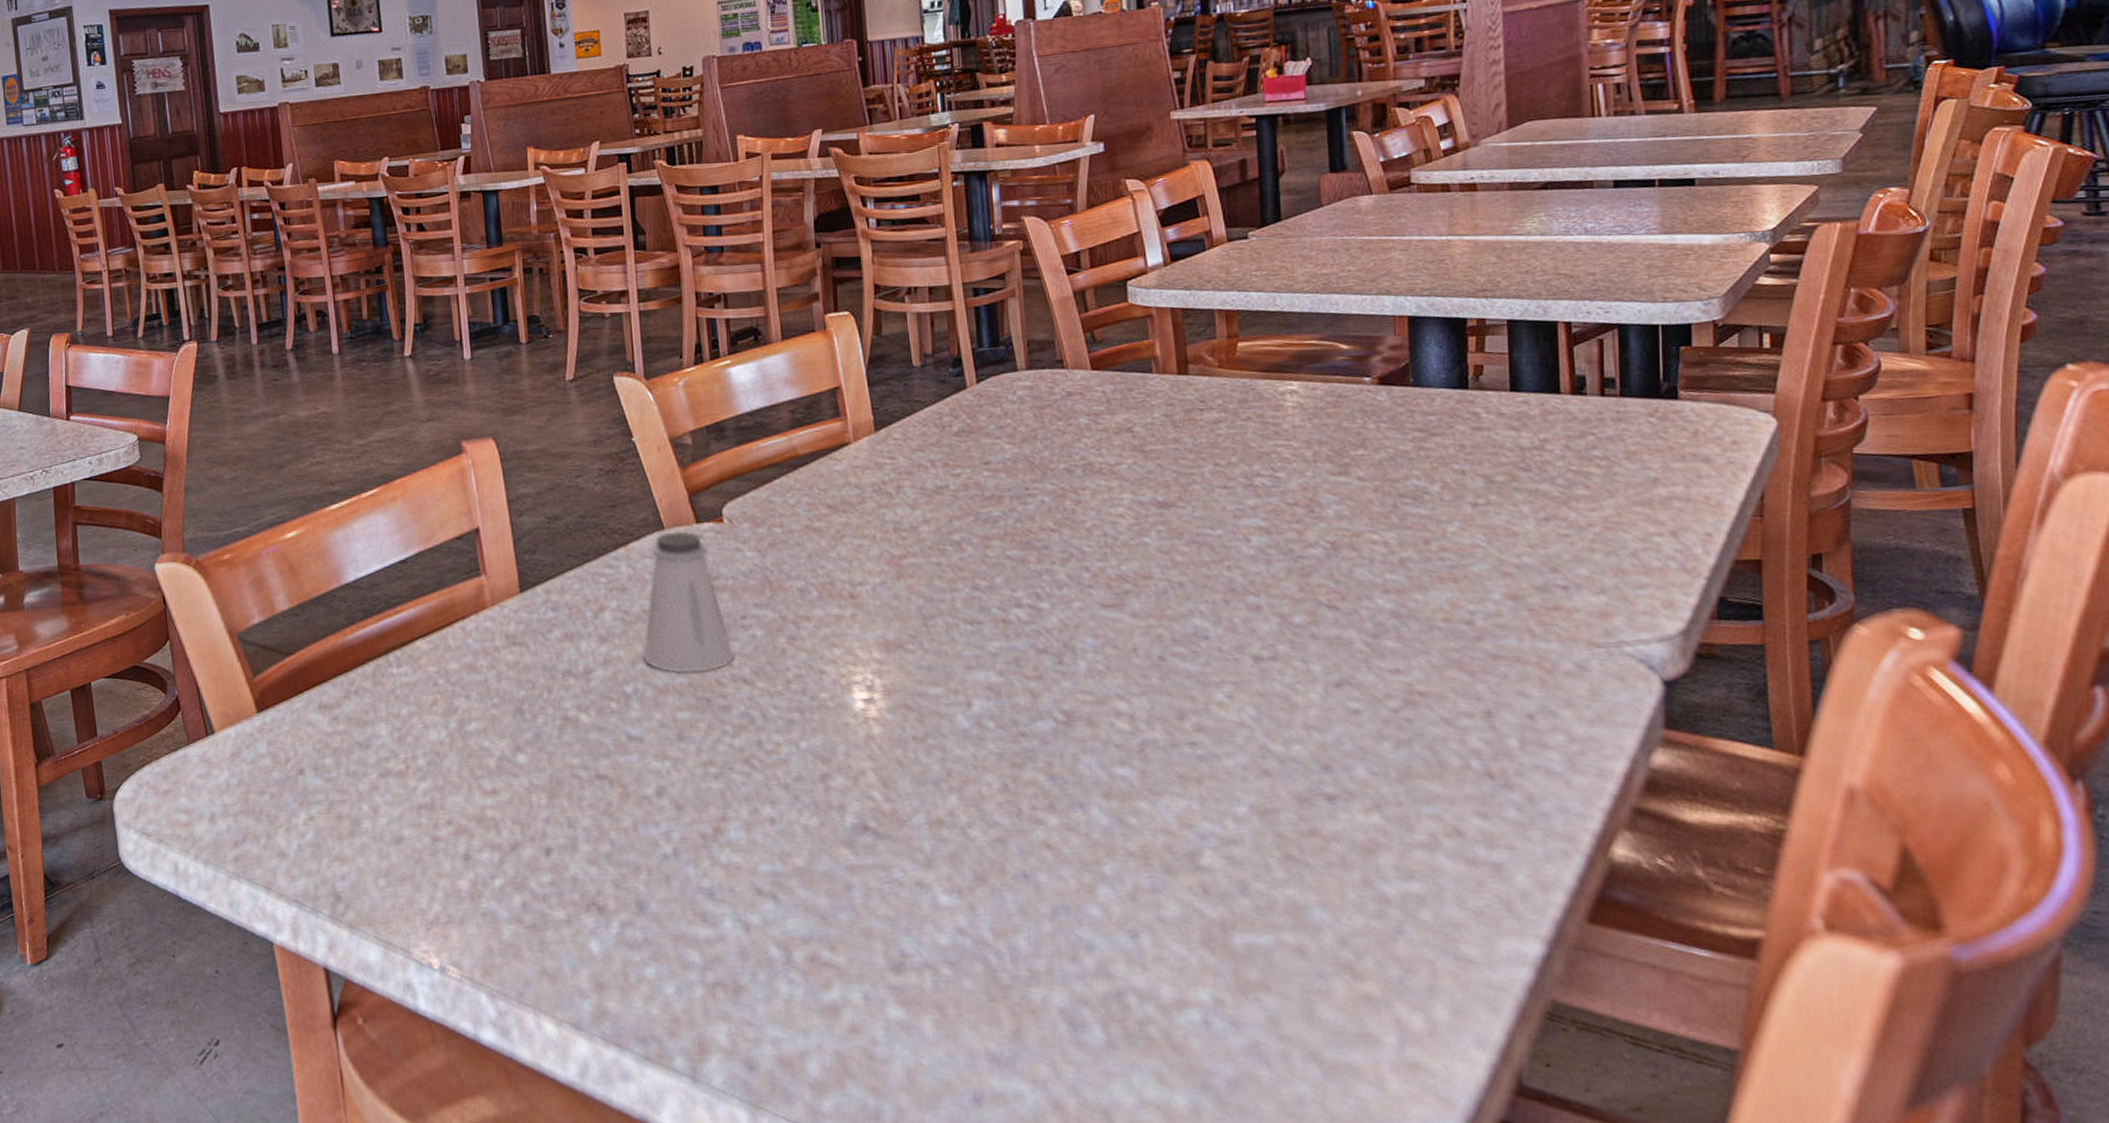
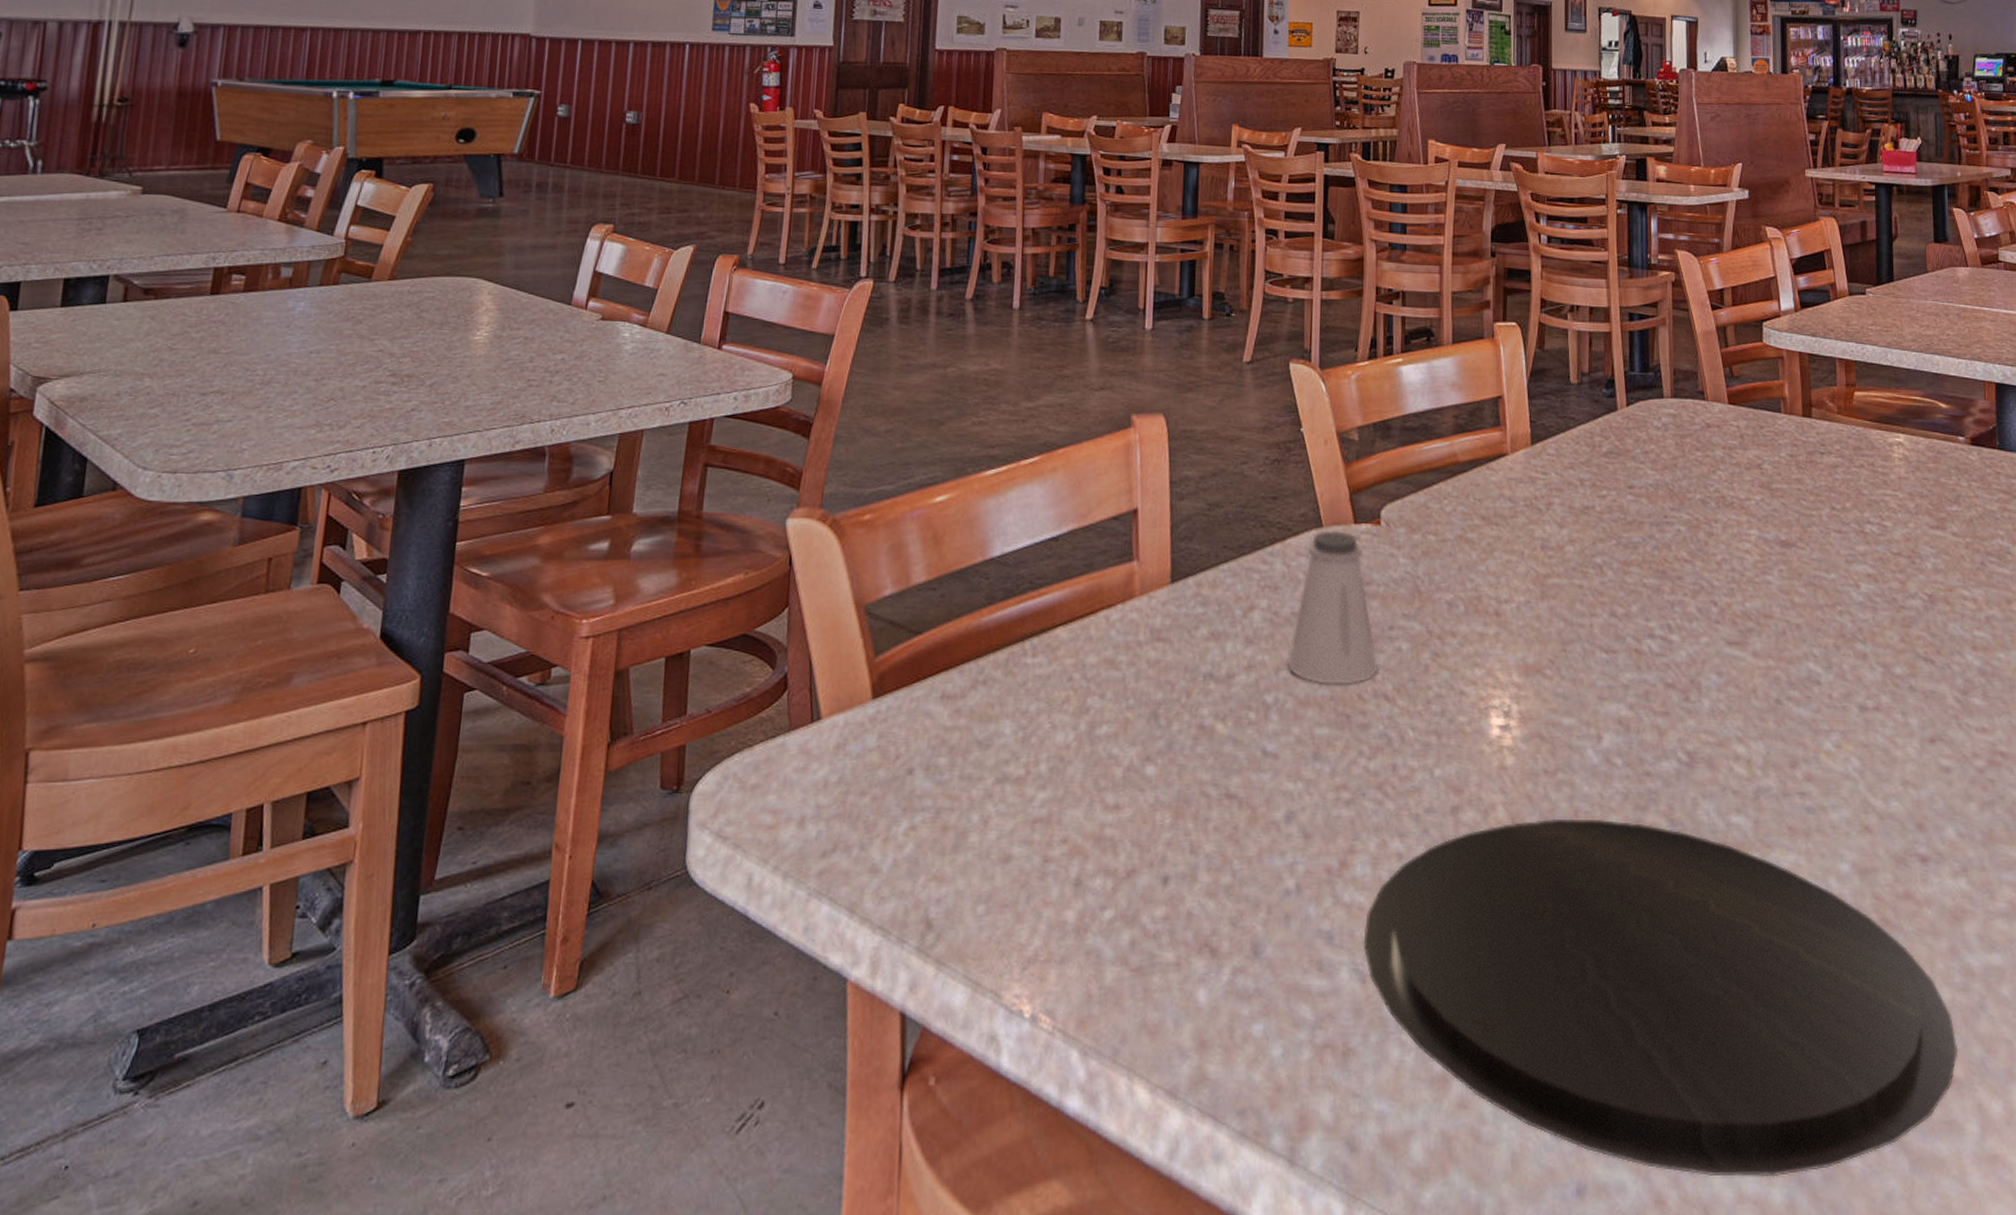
plate: none [743,777,1374,1086] -> present [1363,818,1958,1177]

